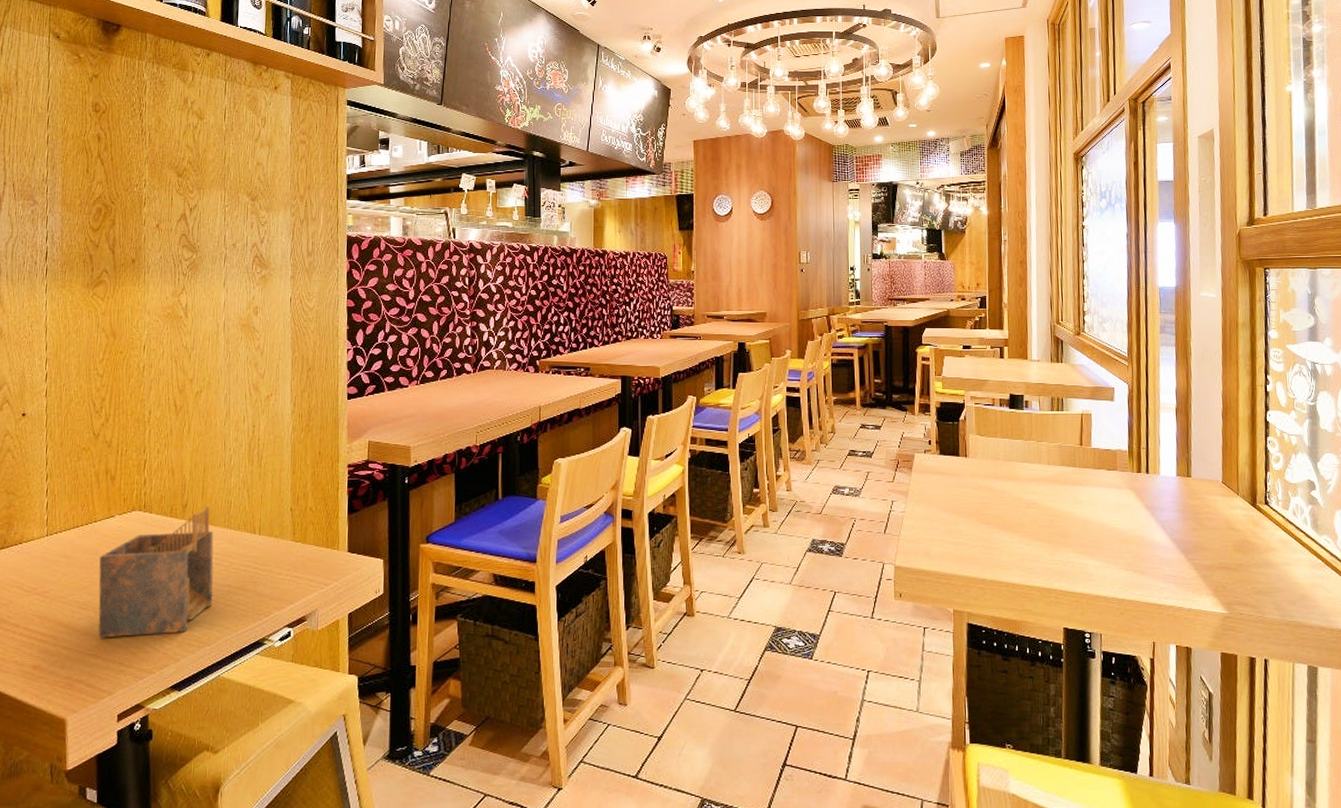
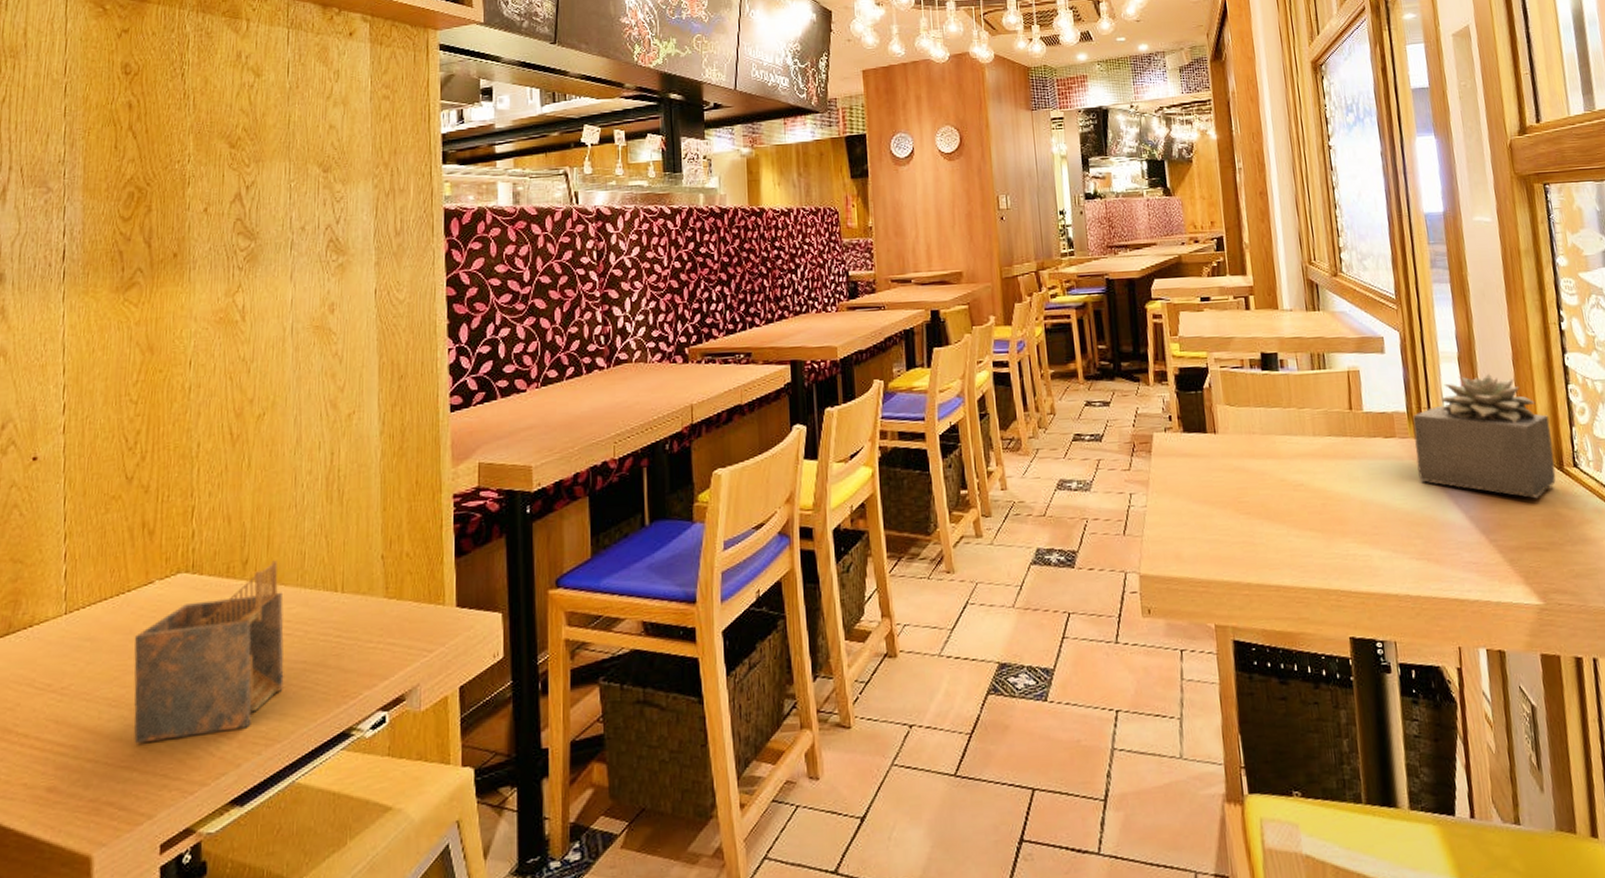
succulent plant: none [1132,424,1249,528] -> present [1413,374,1556,499]

